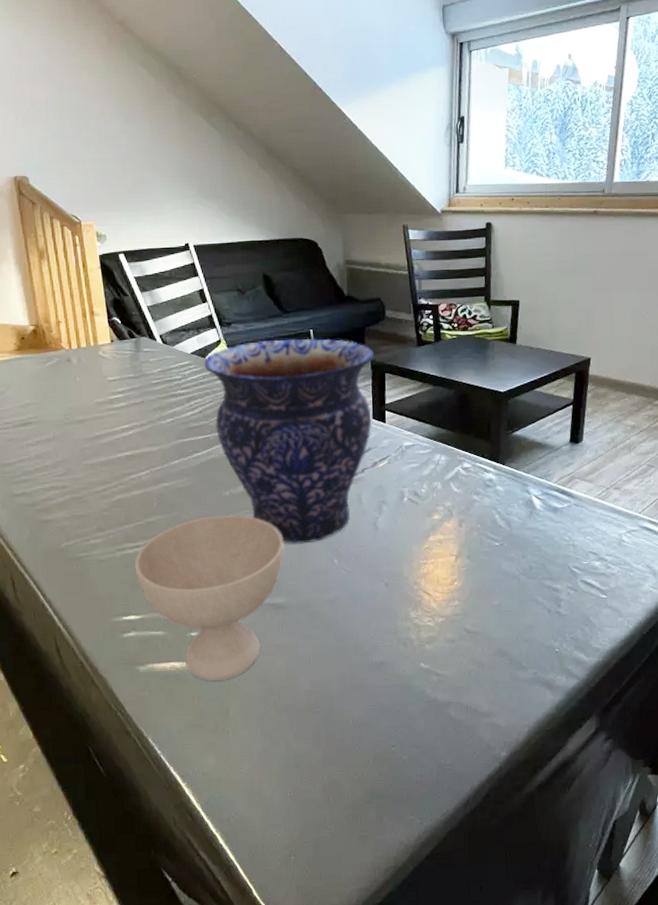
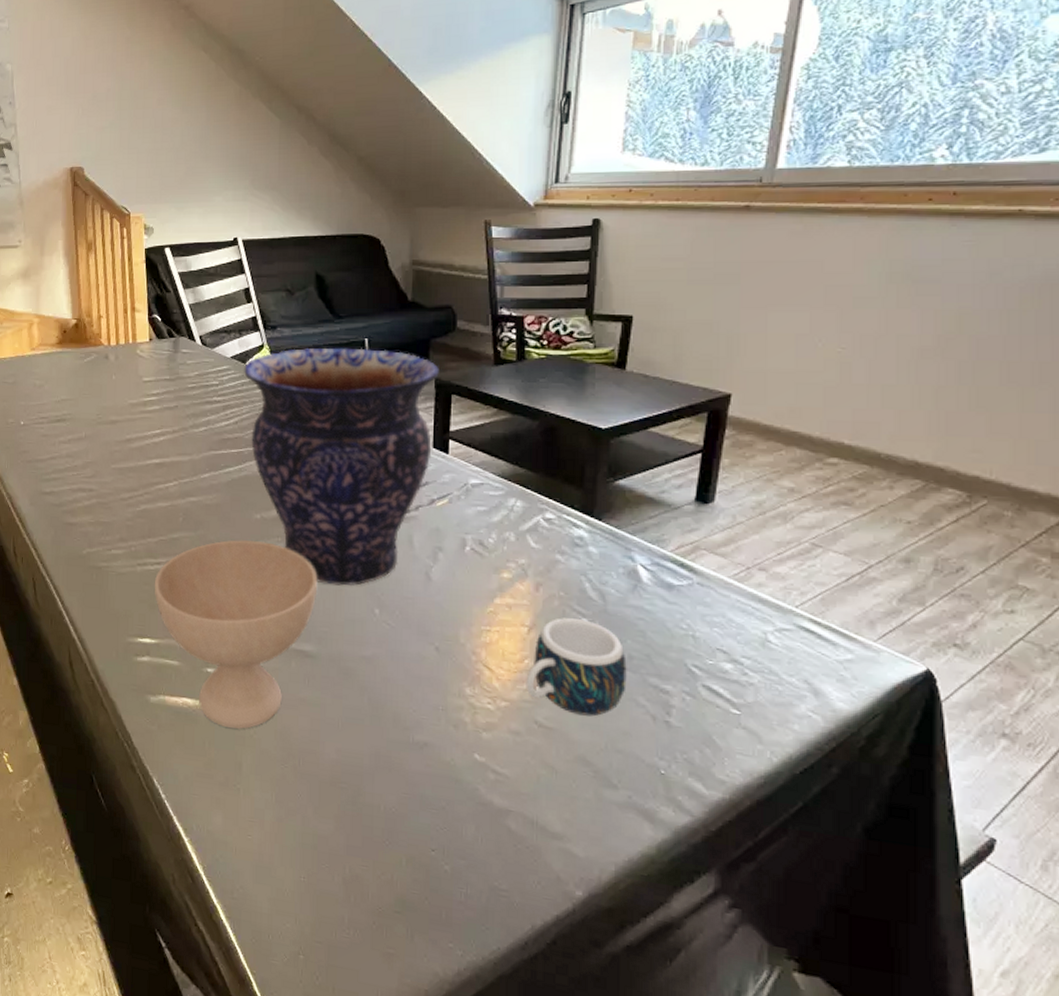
mug: none [456,544,529,618] -> present [526,618,627,716]

